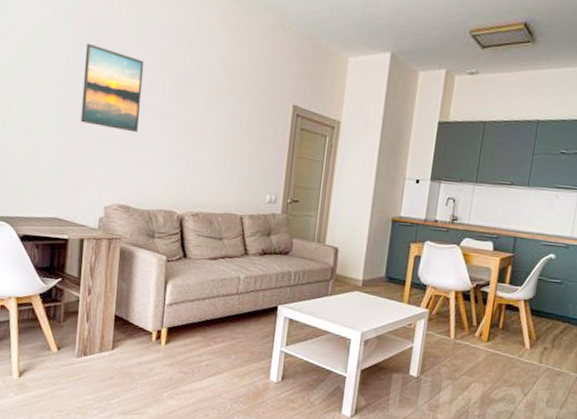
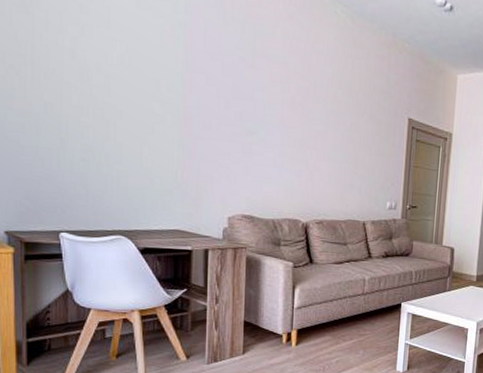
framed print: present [80,43,144,133] -> none [199,56,262,145]

